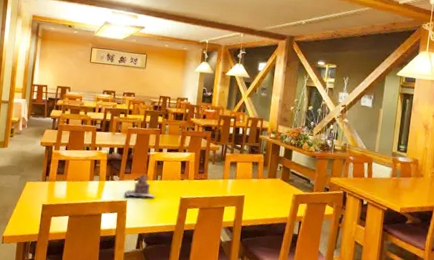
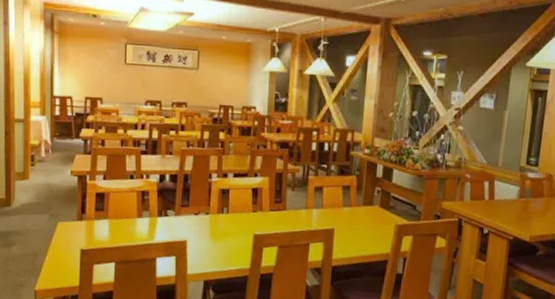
teapot: present [124,174,156,197] -> none [183,206,223,235]

